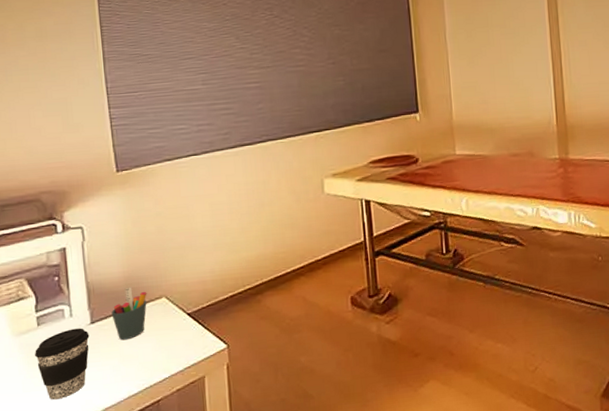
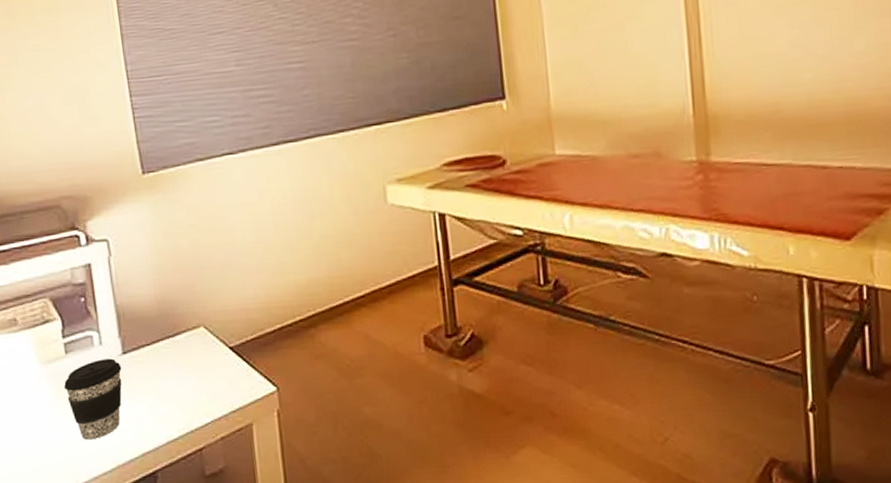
pen holder: present [111,287,147,341] -> none [144,312,184,376]

